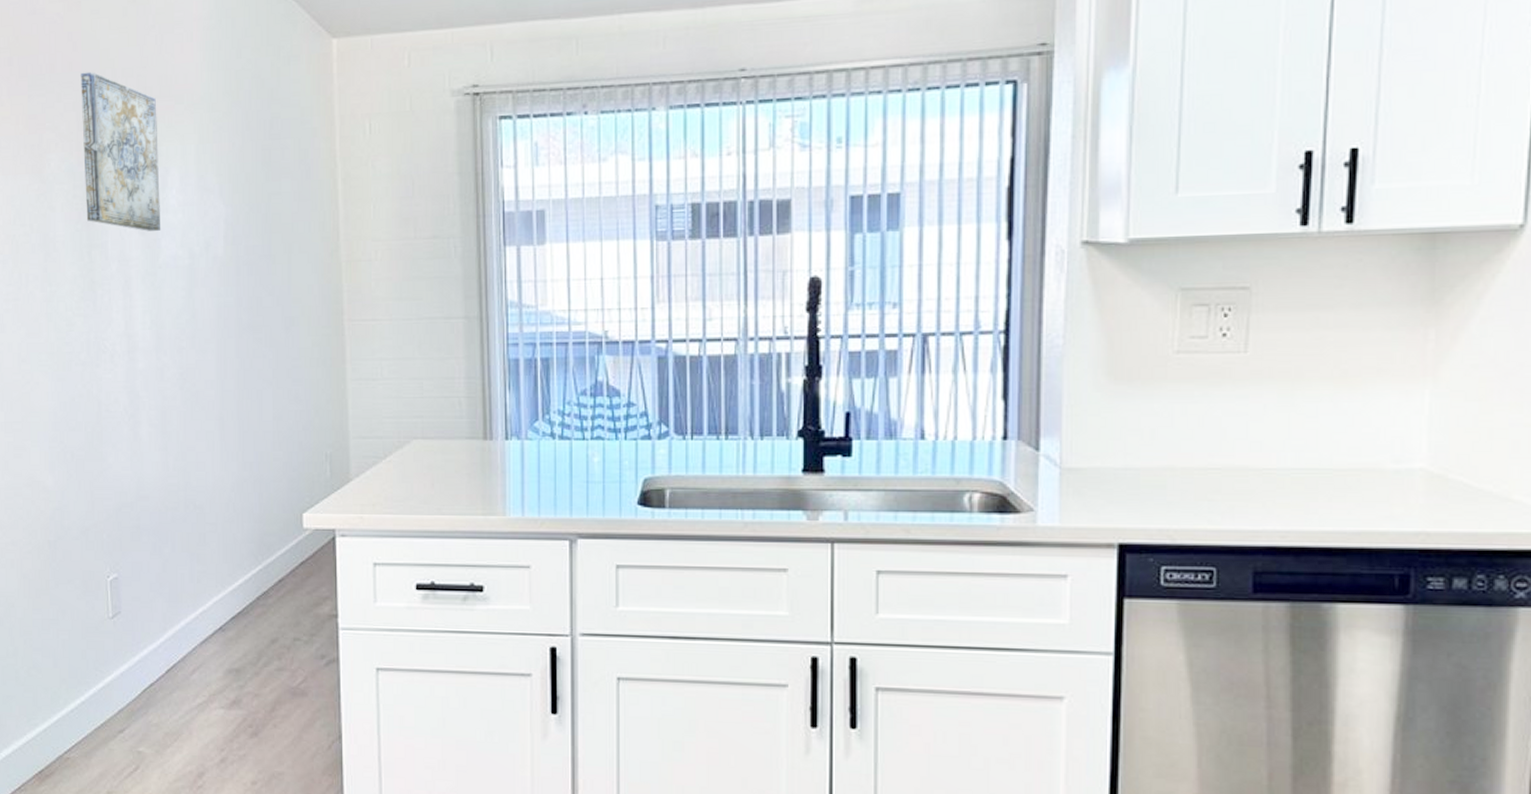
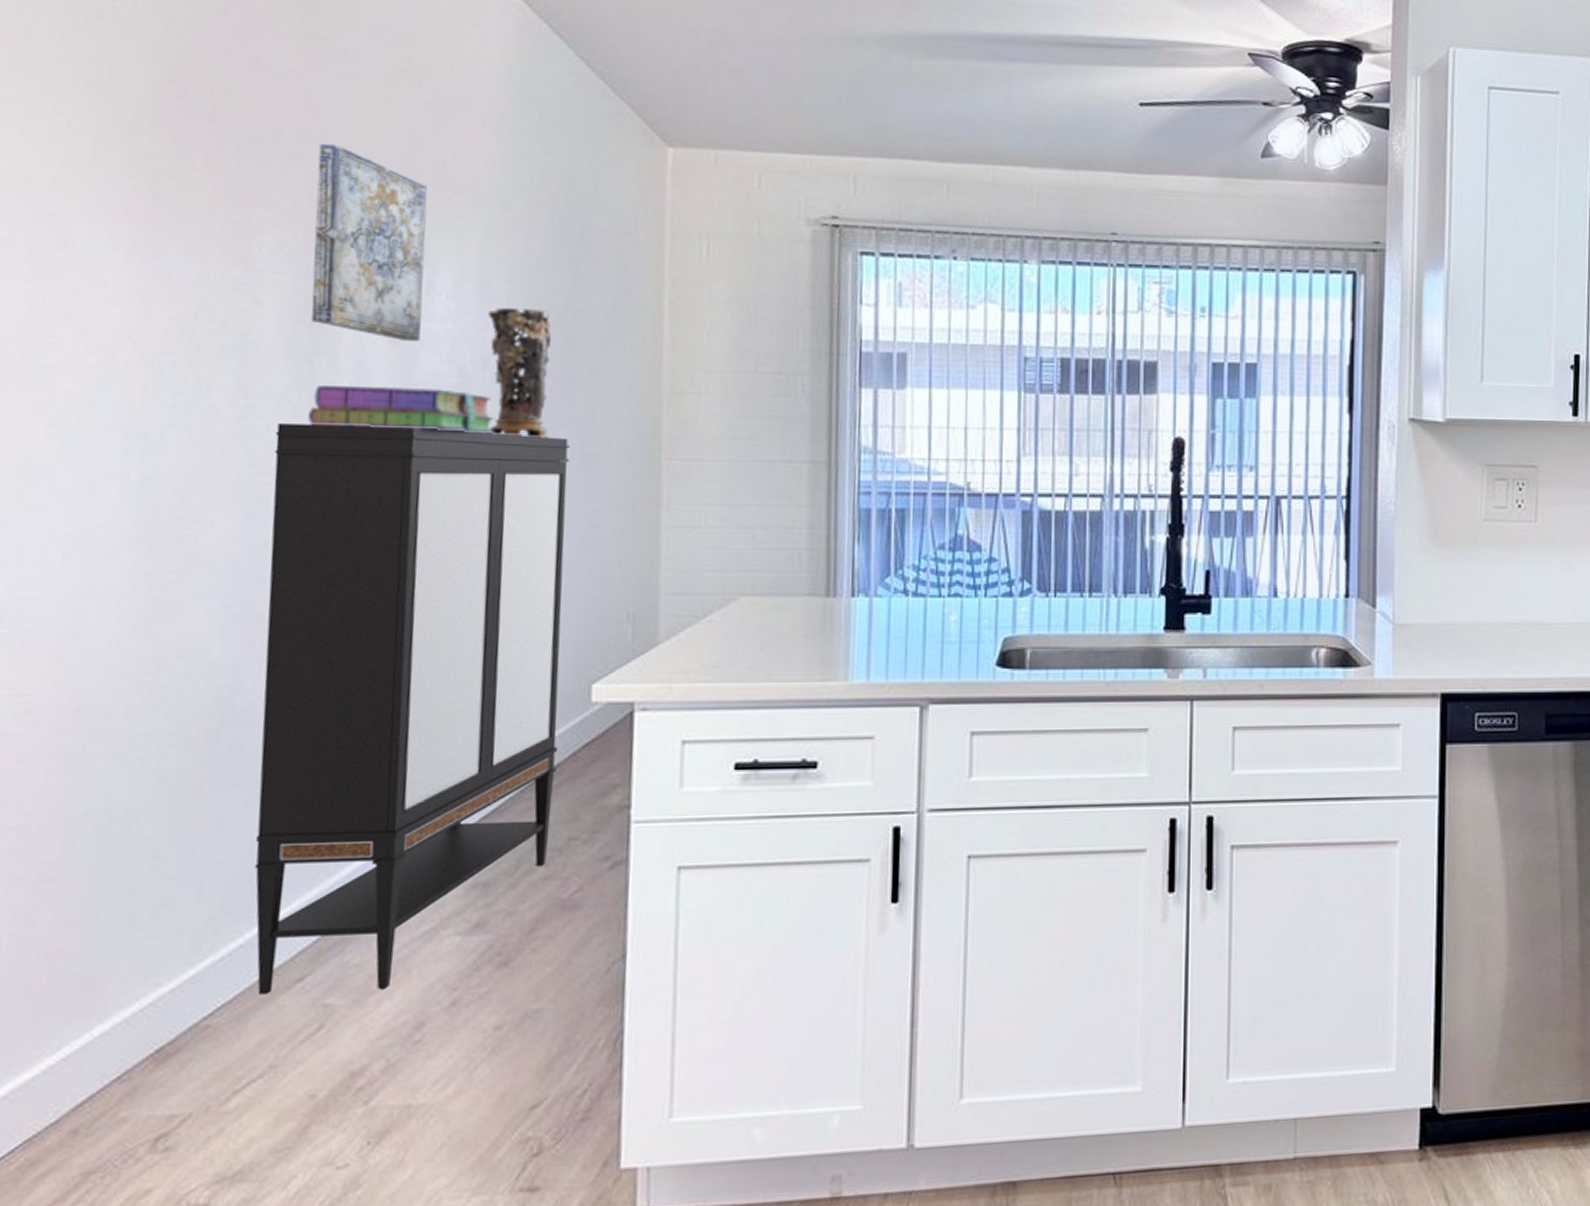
storage cabinet: none [71,302,282,745] -> present [254,423,570,995]
stack of books: none [91,269,218,306] -> present [308,385,495,434]
decorative vase: none [206,196,257,307] -> present [487,308,552,439]

